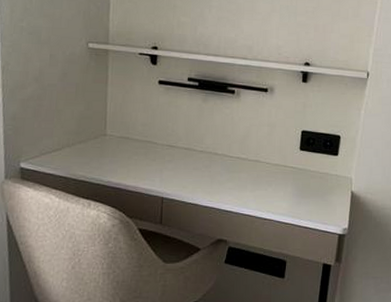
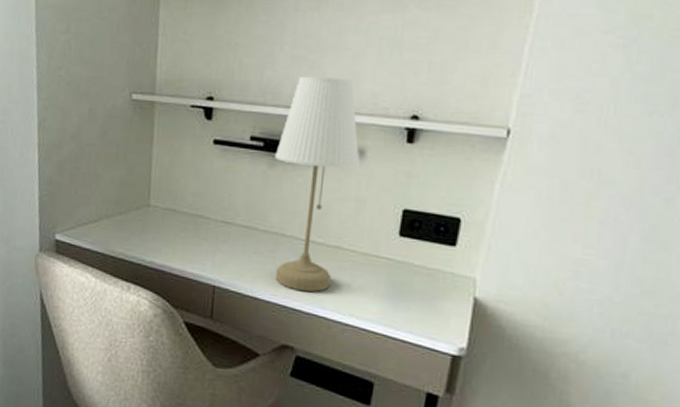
desk lamp: none [208,33,270,197] -> present [275,77,360,292]

